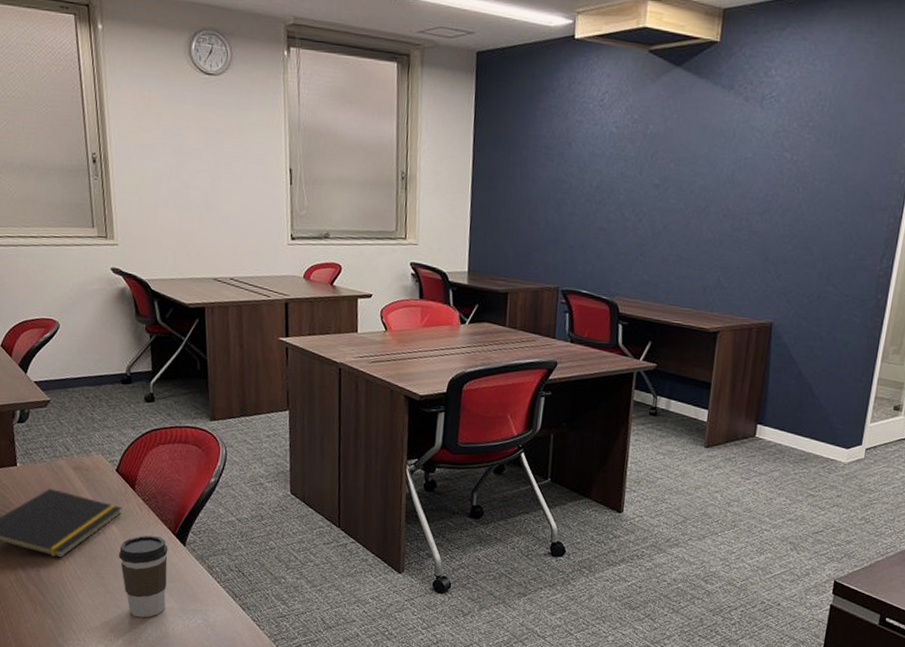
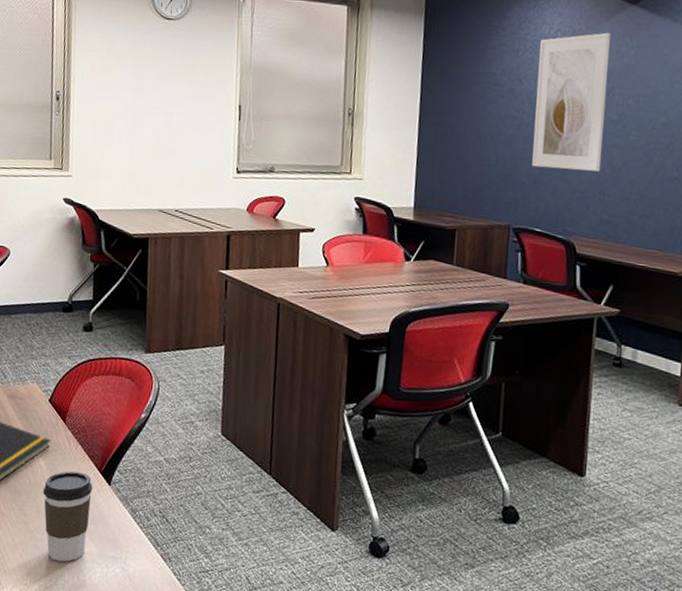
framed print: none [579,95,655,234] -> present [532,32,610,172]

